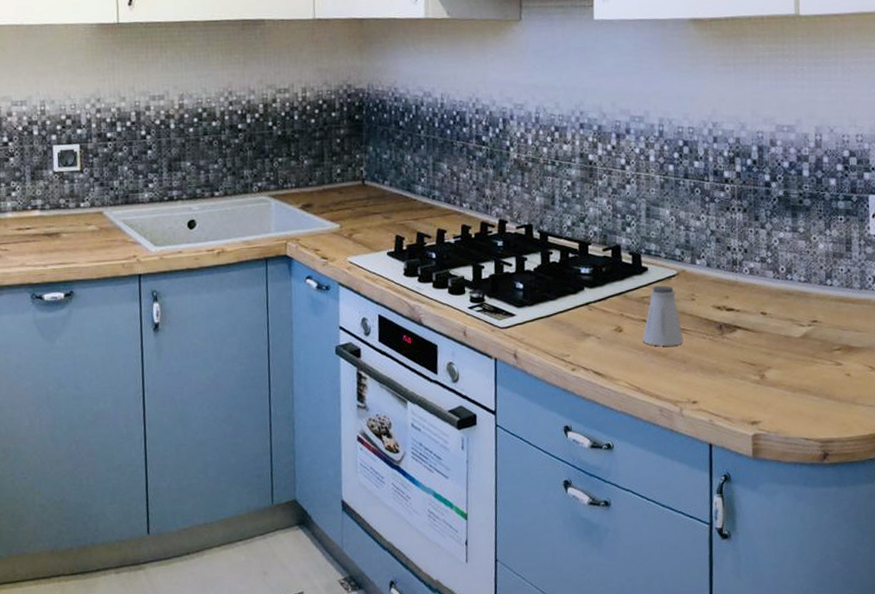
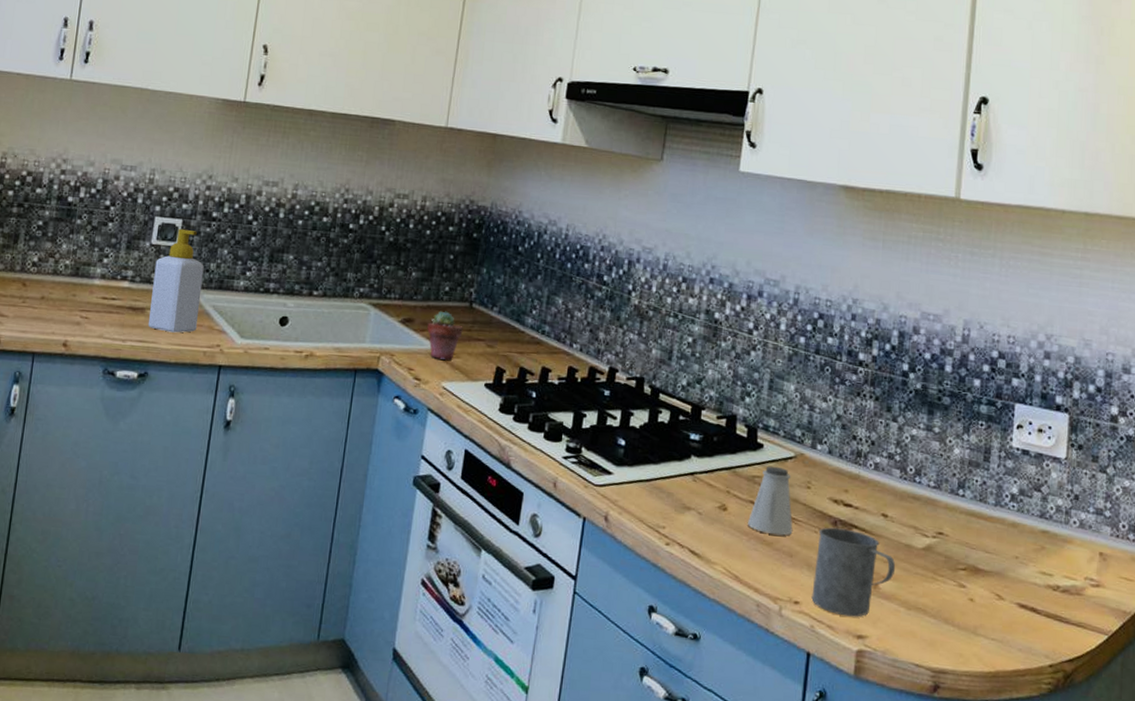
soap bottle: none [61,152,111,251] -> present [147,228,204,333]
potted succulent: none [326,192,360,237] -> present [427,311,463,360]
mug: none [706,330,779,407] -> present [811,527,896,617]

